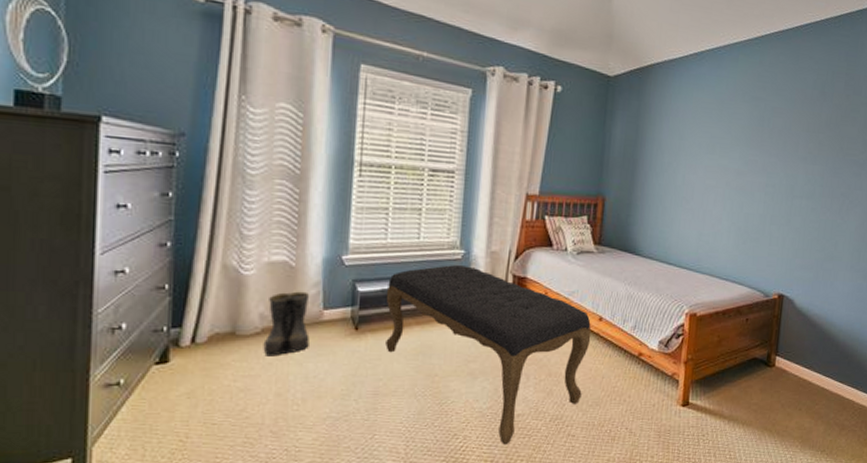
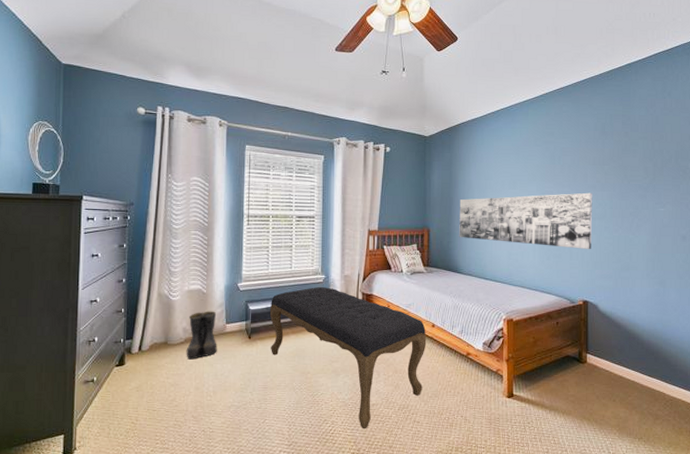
wall art: none [641,162,803,235] -> present [459,192,593,250]

